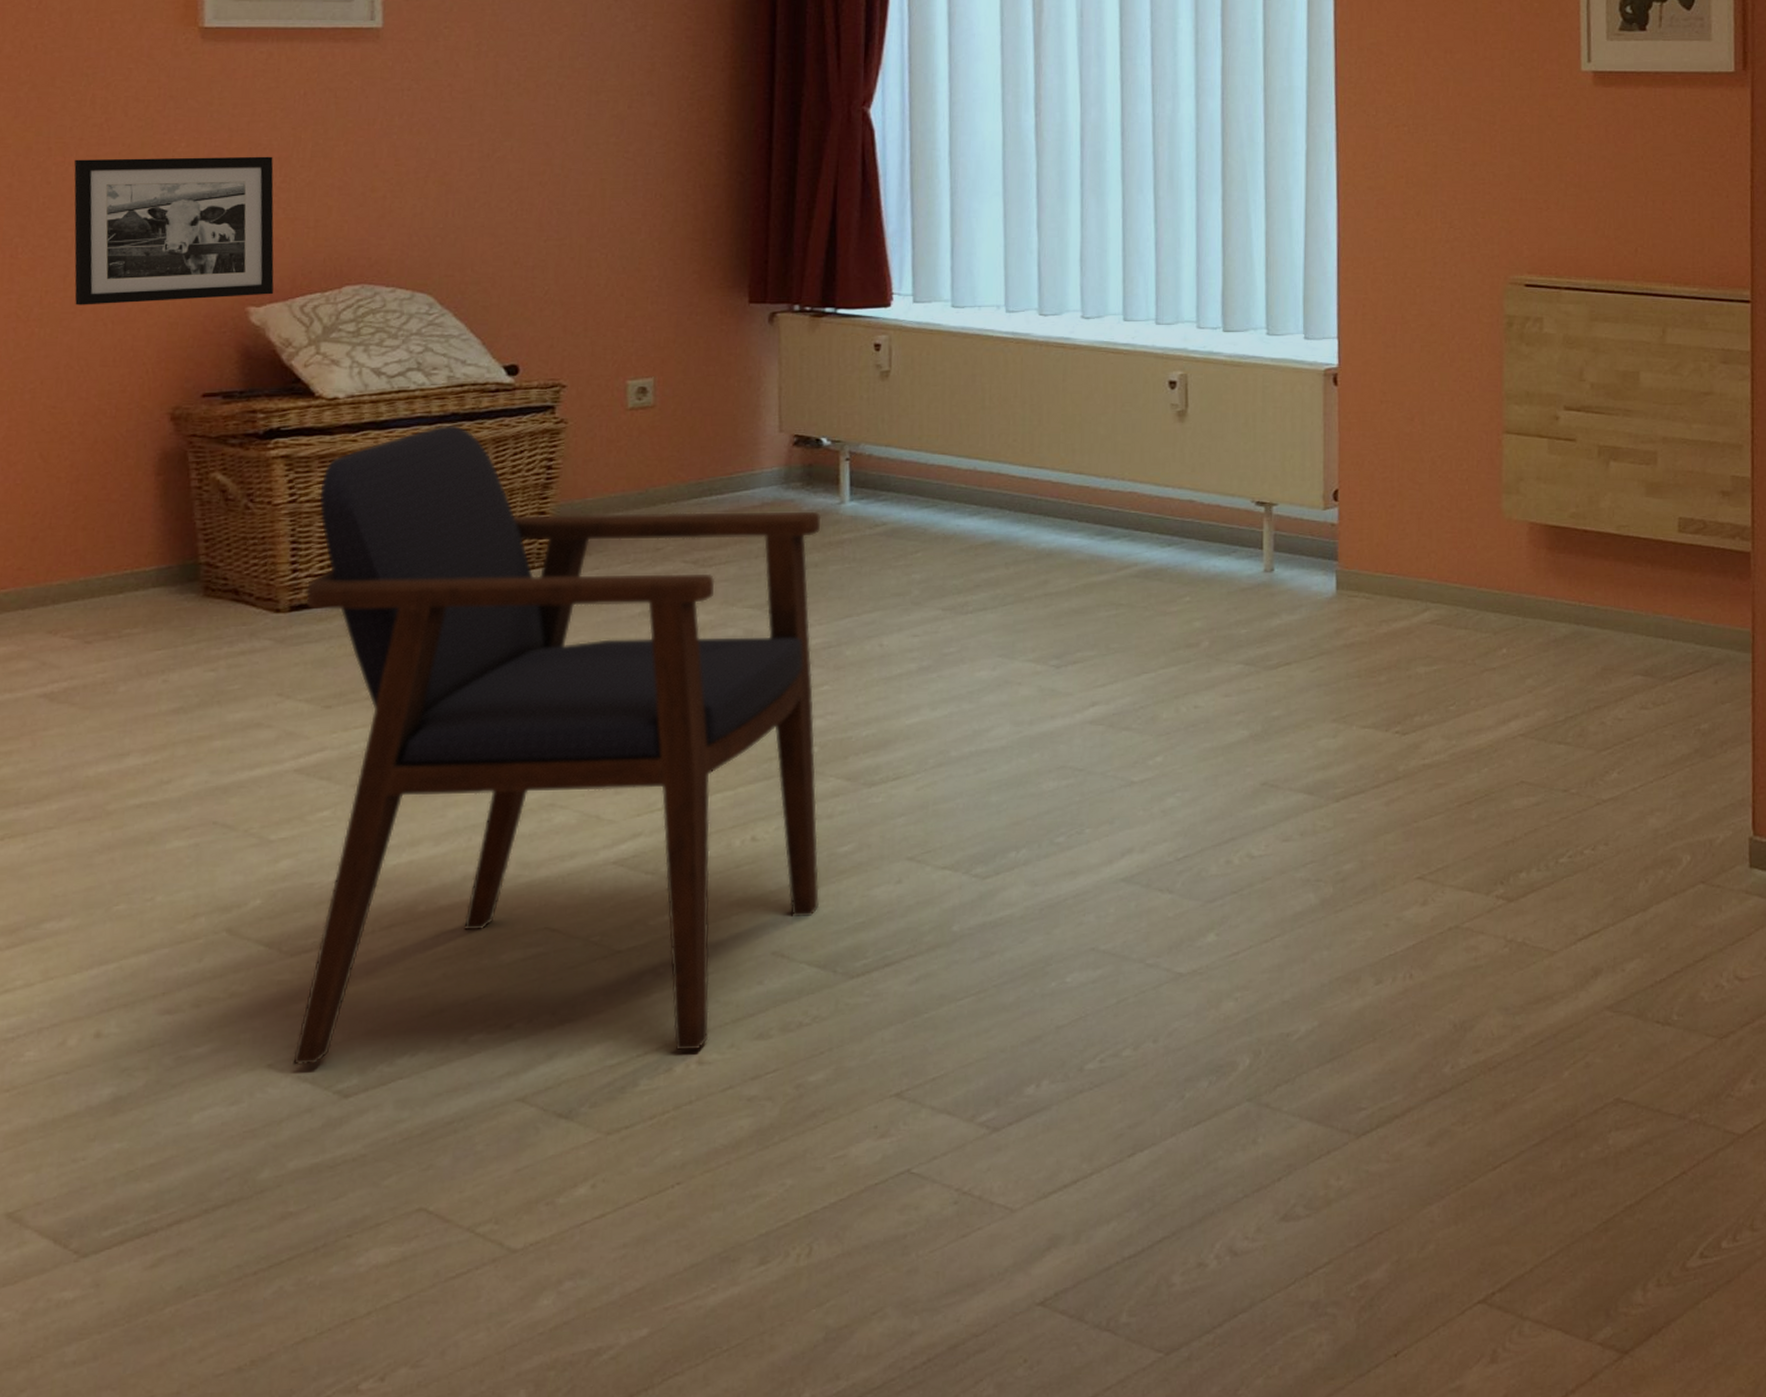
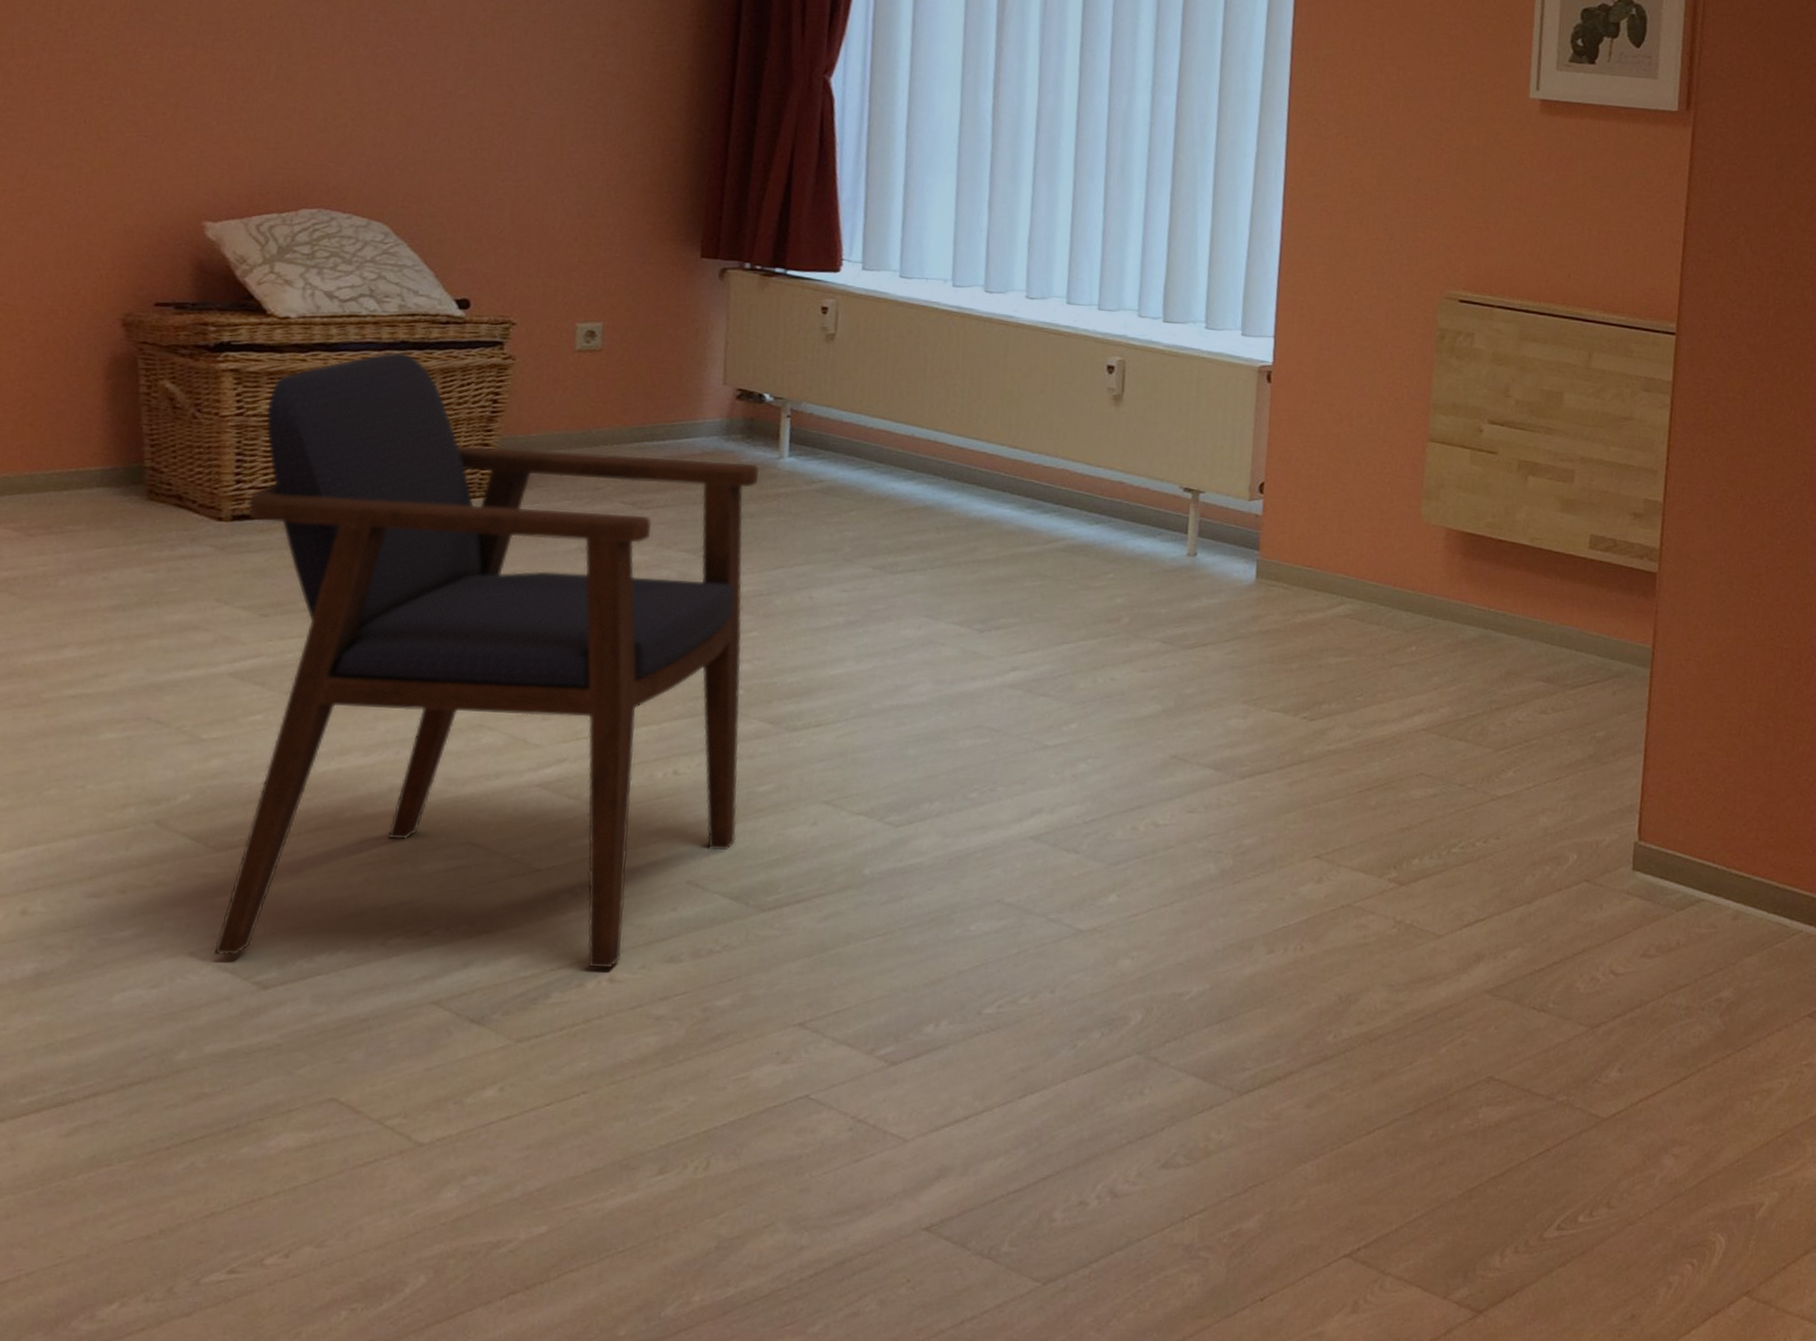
picture frame: present [74,156,274,305] -> none [32,62,237,212]

